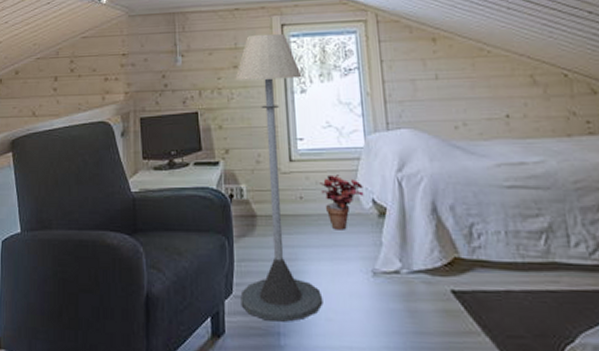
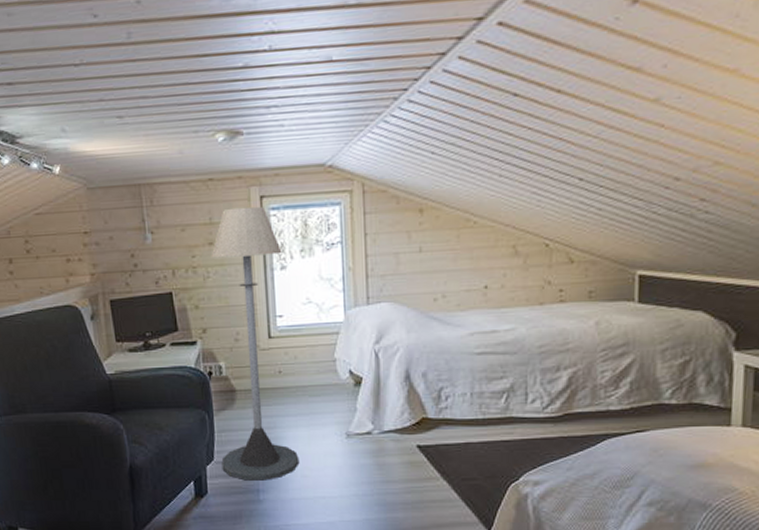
potted plant: present [320,174,364,230] -> none [299,349,341,400]

